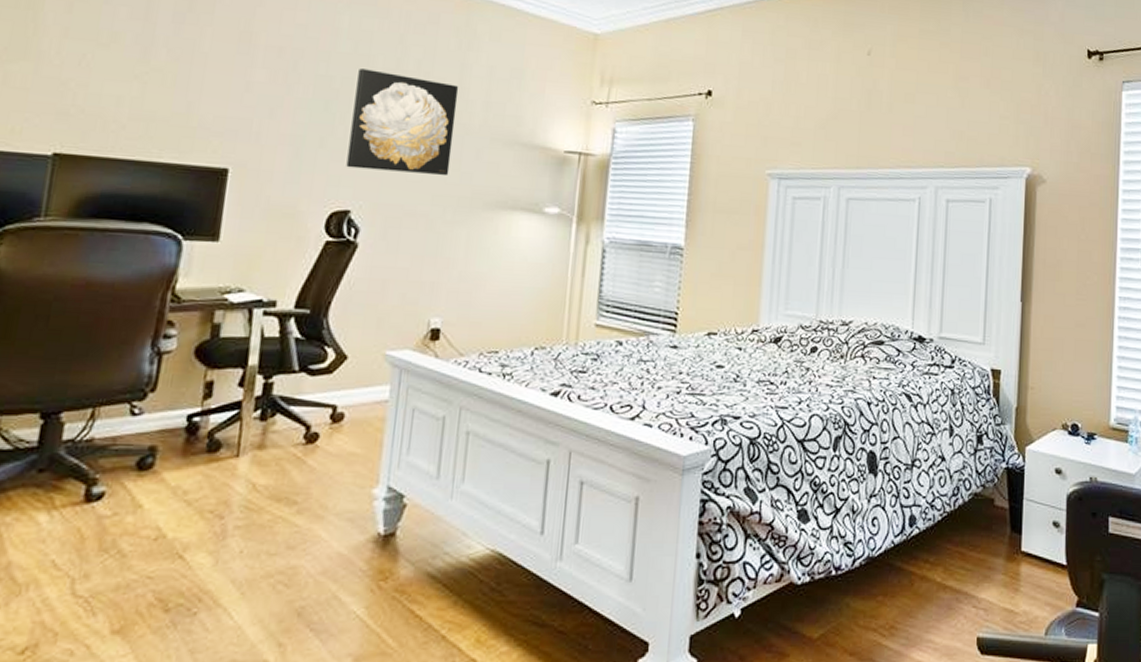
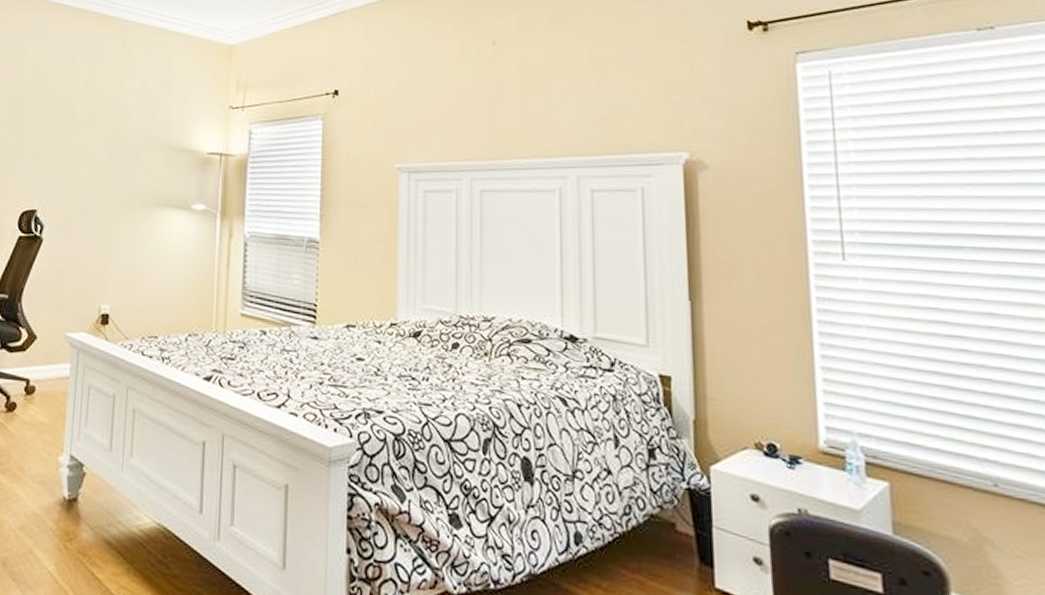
wall art: present [346,68,459,176] -> none [33,89,118,179]

